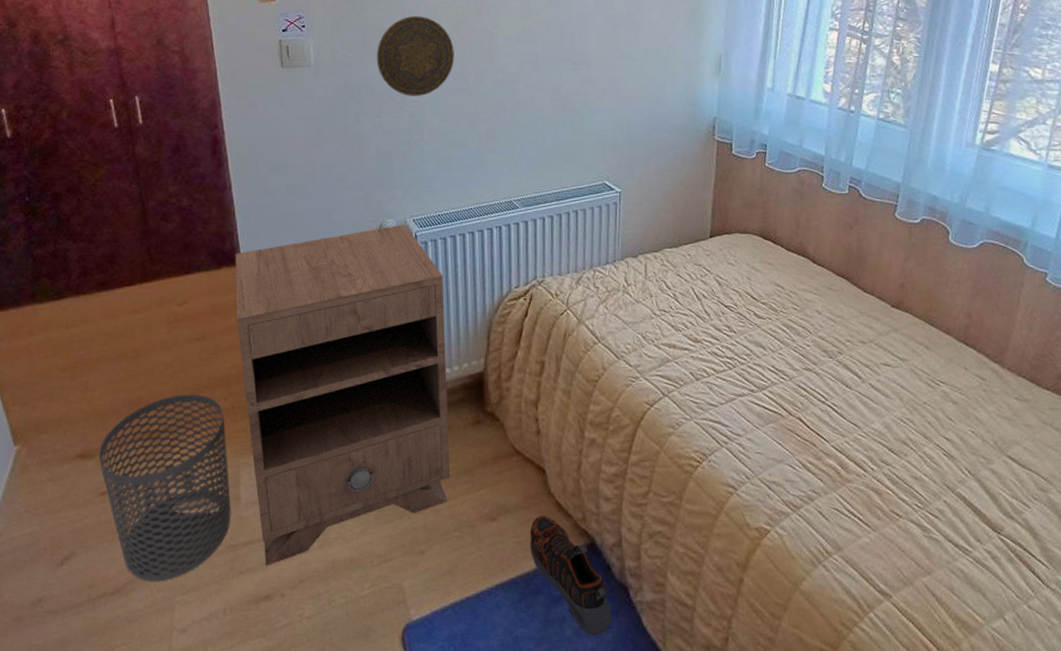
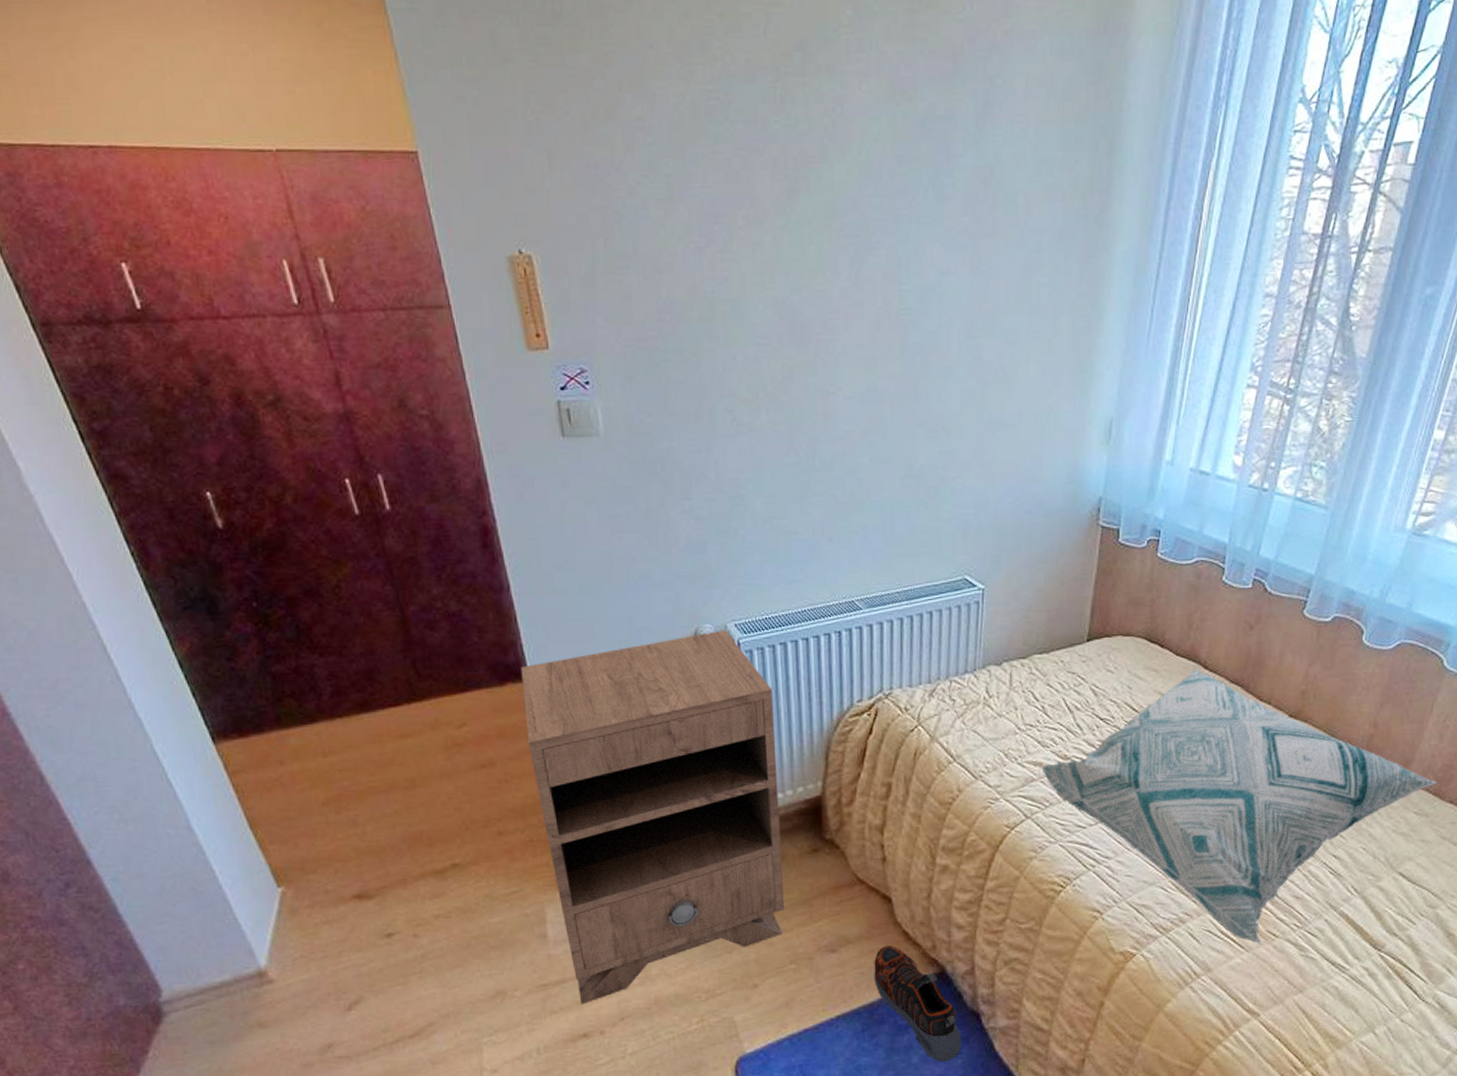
waste bin: present [99,394,231,582] -> none [378,826,539,1024]
decorative plate: present [376,16,454,96] -> none [682,369,782,473]
decorative pillow: none [674,262,1033,524] -> present [1040,668,1437,945]

